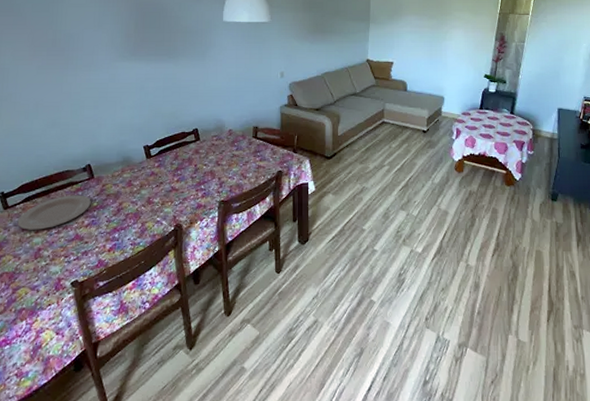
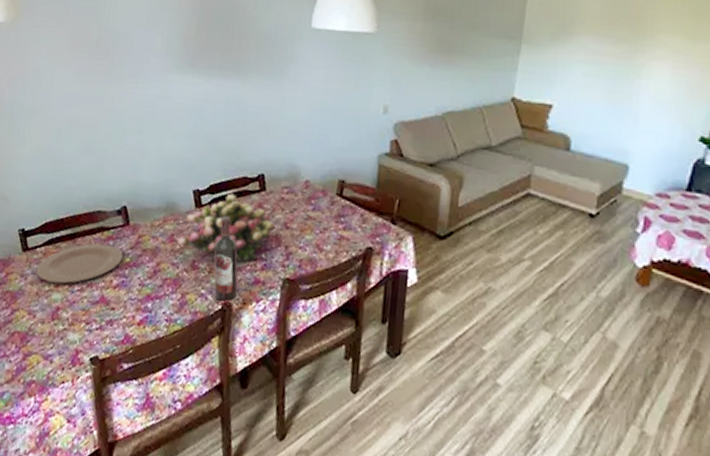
flower arrangement: none [135,145,209,193] -> present [177,193,275,262]
wine bottle: none [164,161,185,224] -> present [213,215,238,302]

